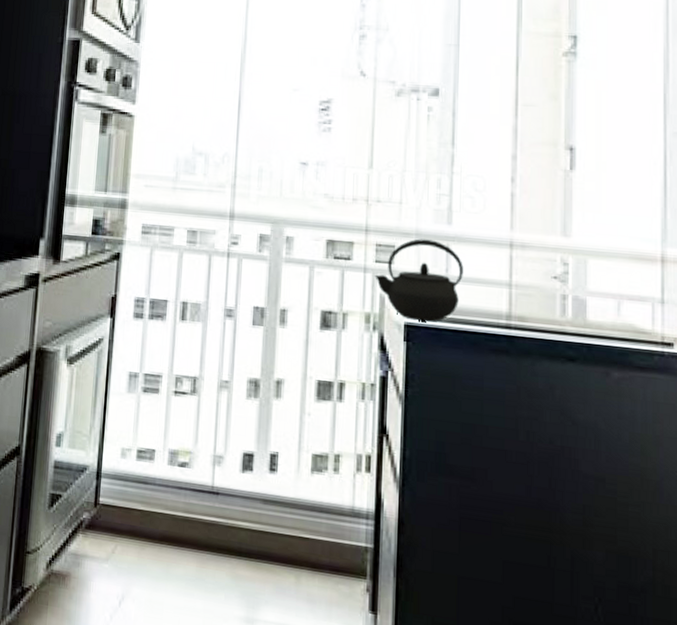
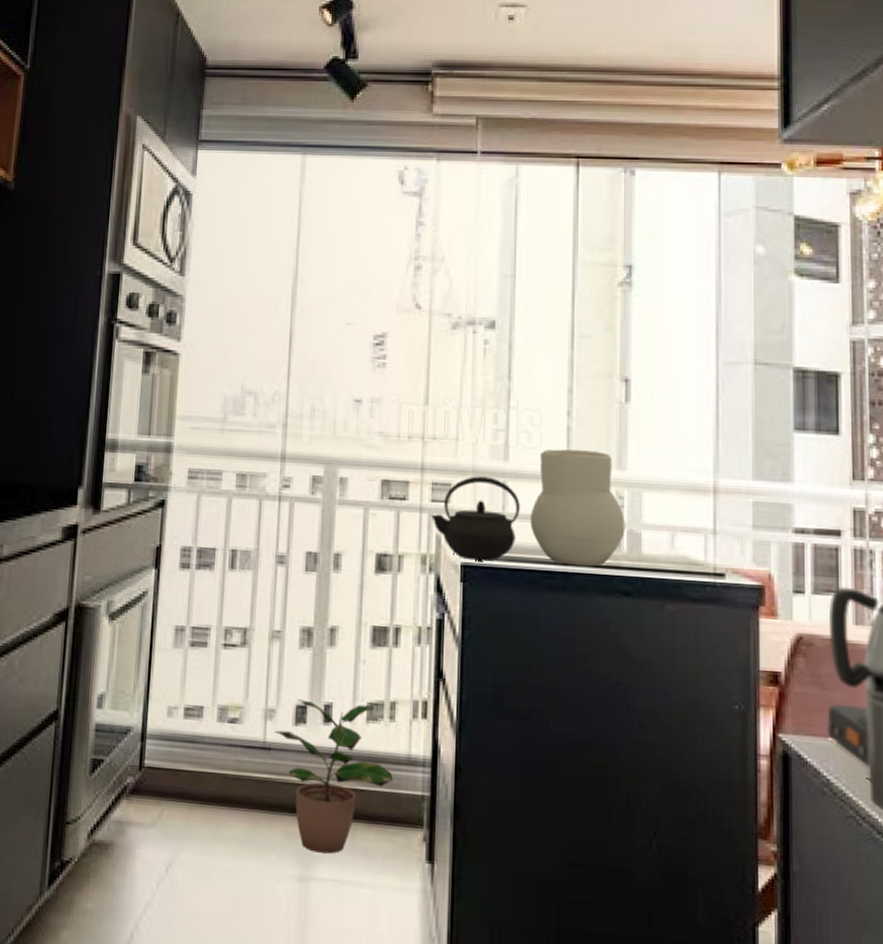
potted plant: none [222,447,337,598] -> present [274,699,393,854]
ceramic jug: none [474,214,570,332] -> present [530,449,625,567]

